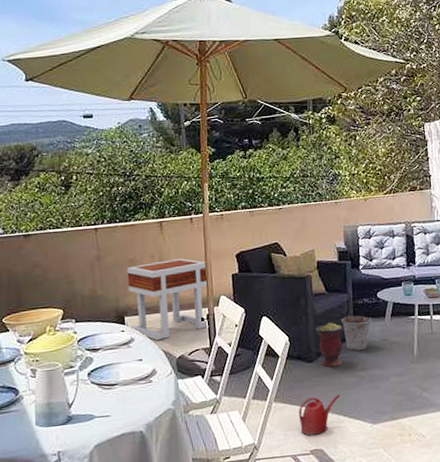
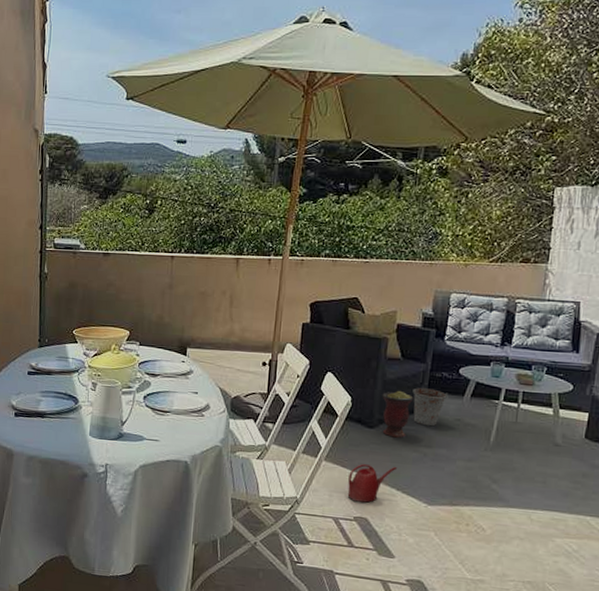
side table: present [126,258,209,341] -> none [191,298,278,377]

